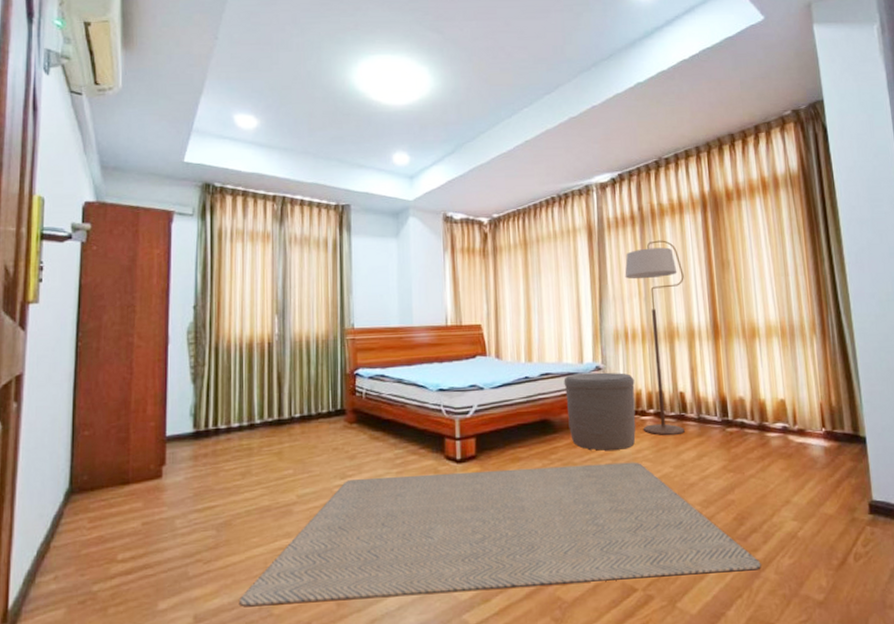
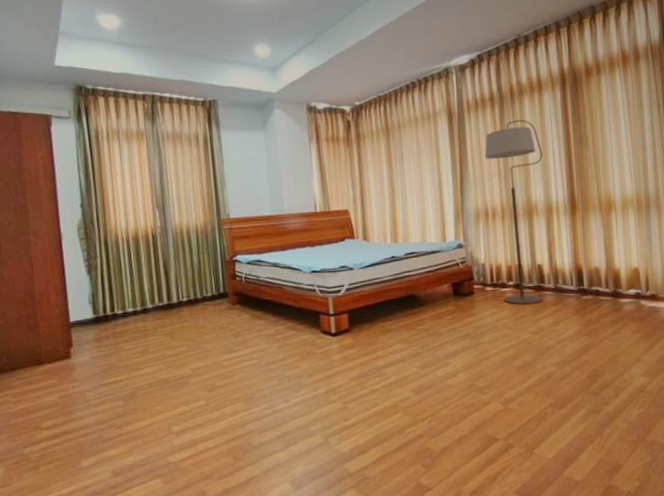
rug: present [240,462,761,606] -> none [150,329,612,462]
basket: present [563,372,636,452] -> none [428,249,497,321]

